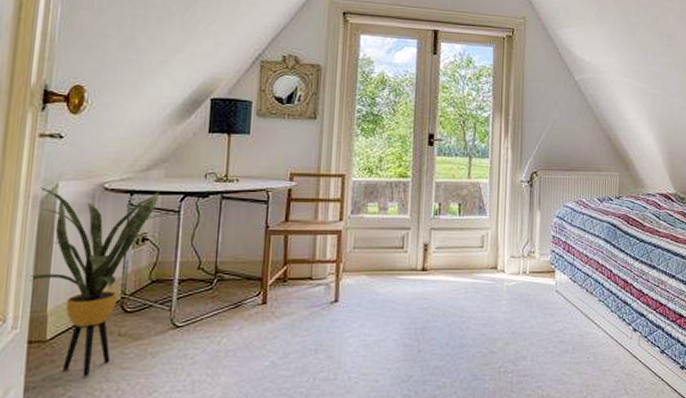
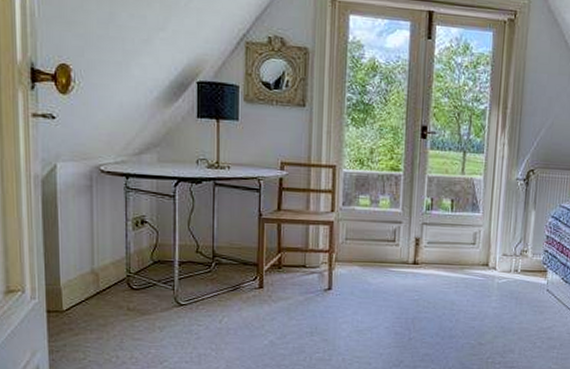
house plant: present [30,187,173,376] -> none [38,167,169,344]

